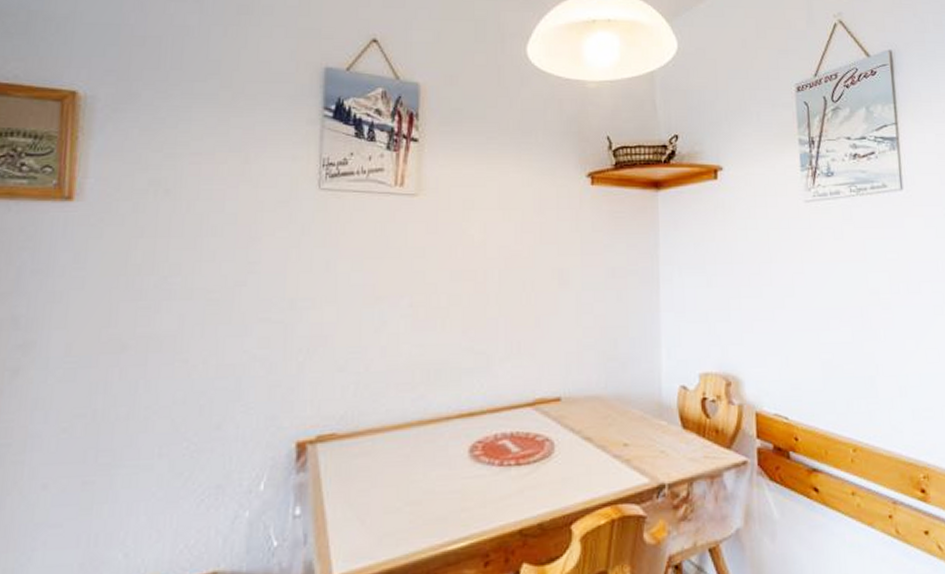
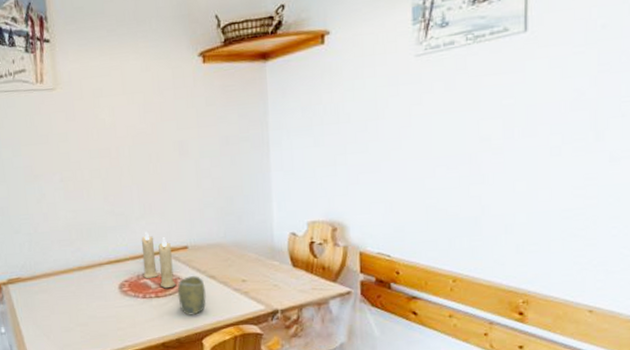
candle: none [502,377,544,453] -> present [141,231,177,289]
cup: none [544,436,579,491] -> present [177,275,206,315]

